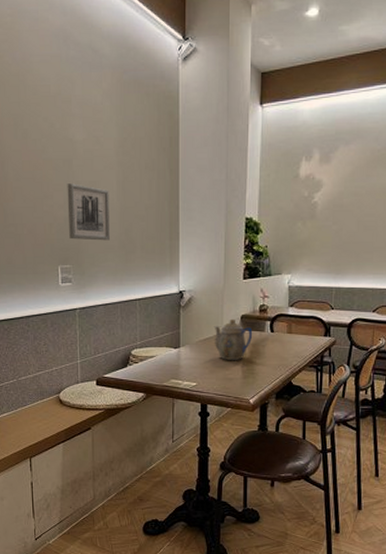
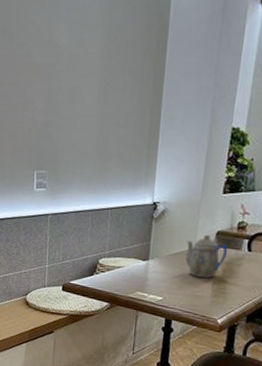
wall art: present [67,183,110,241] -> none [47,89,90,148]

